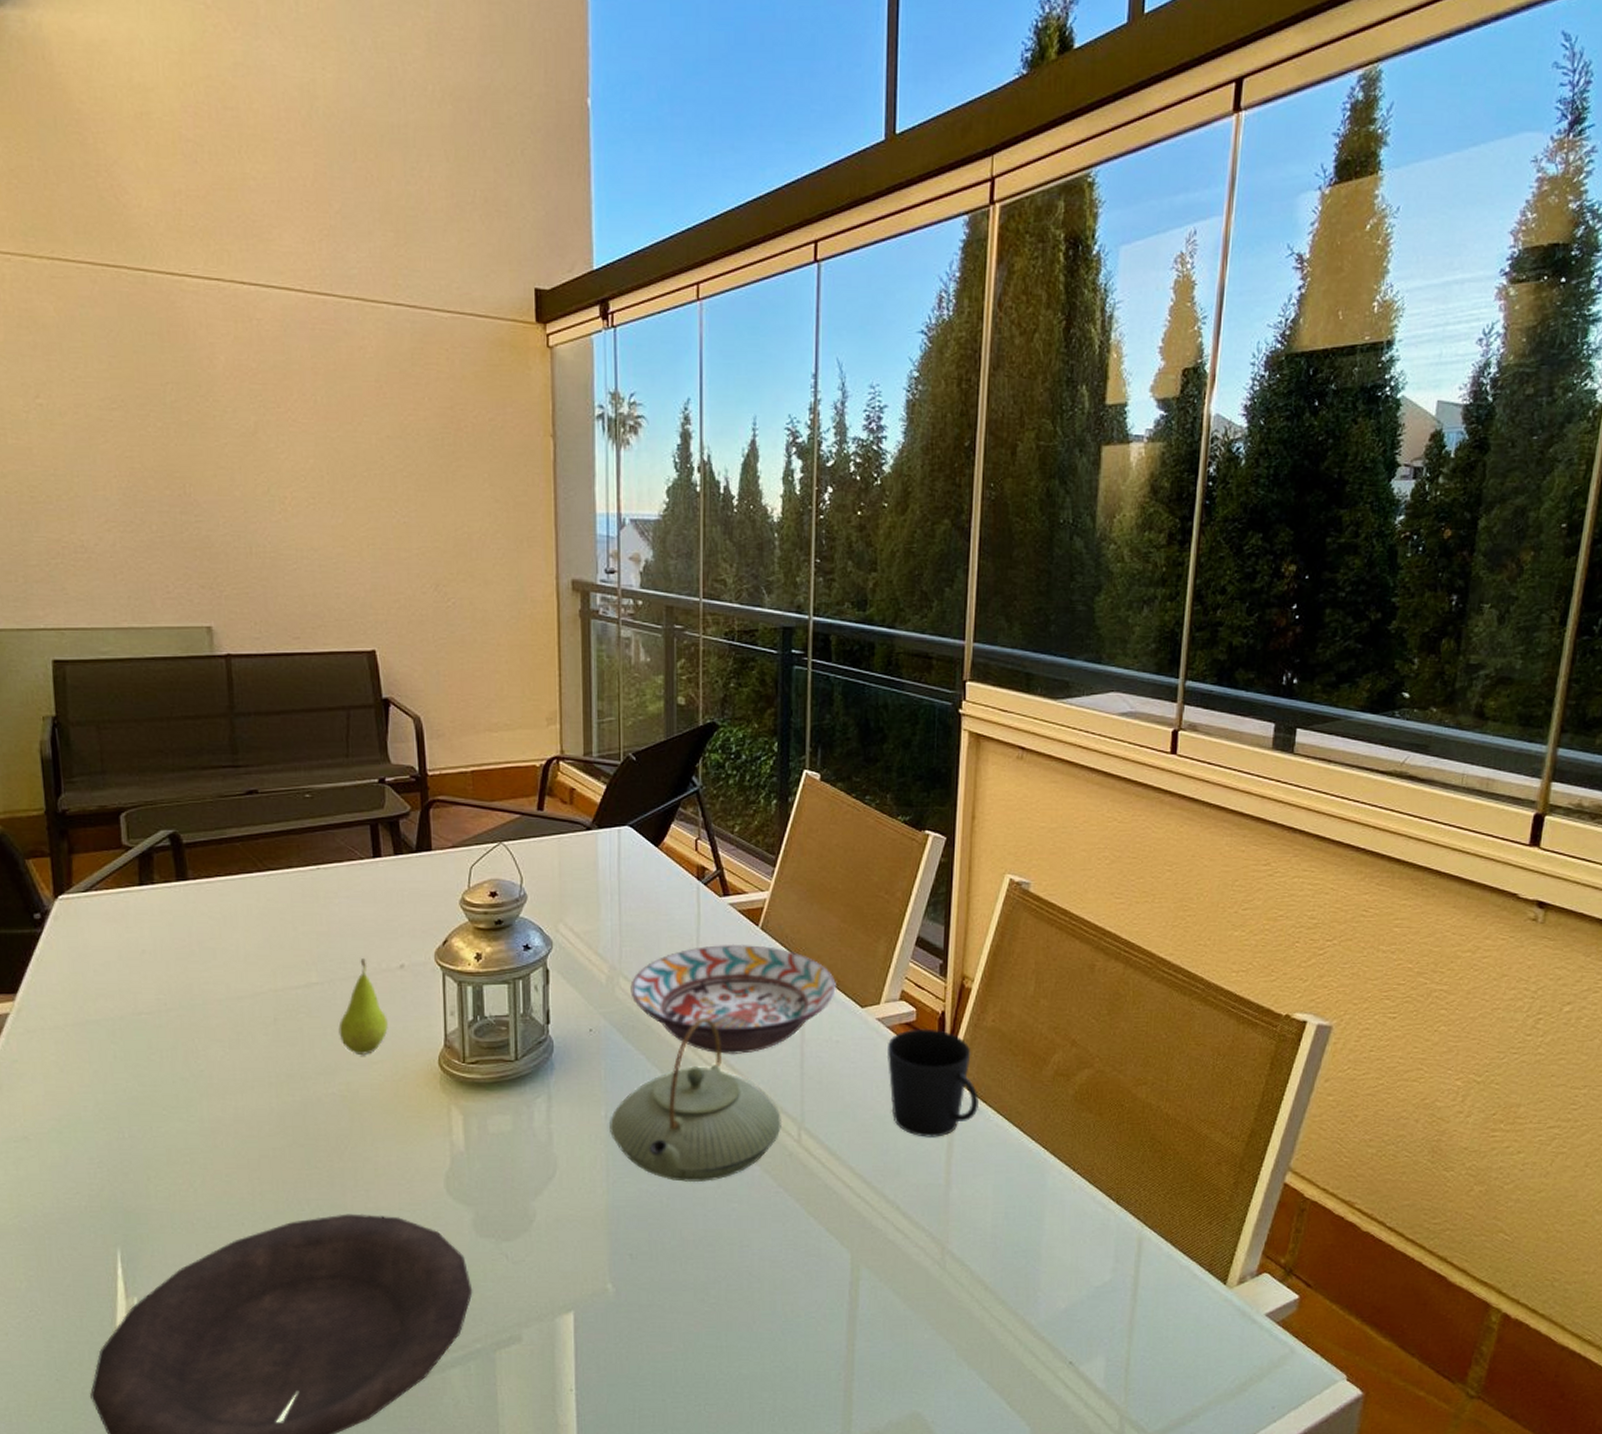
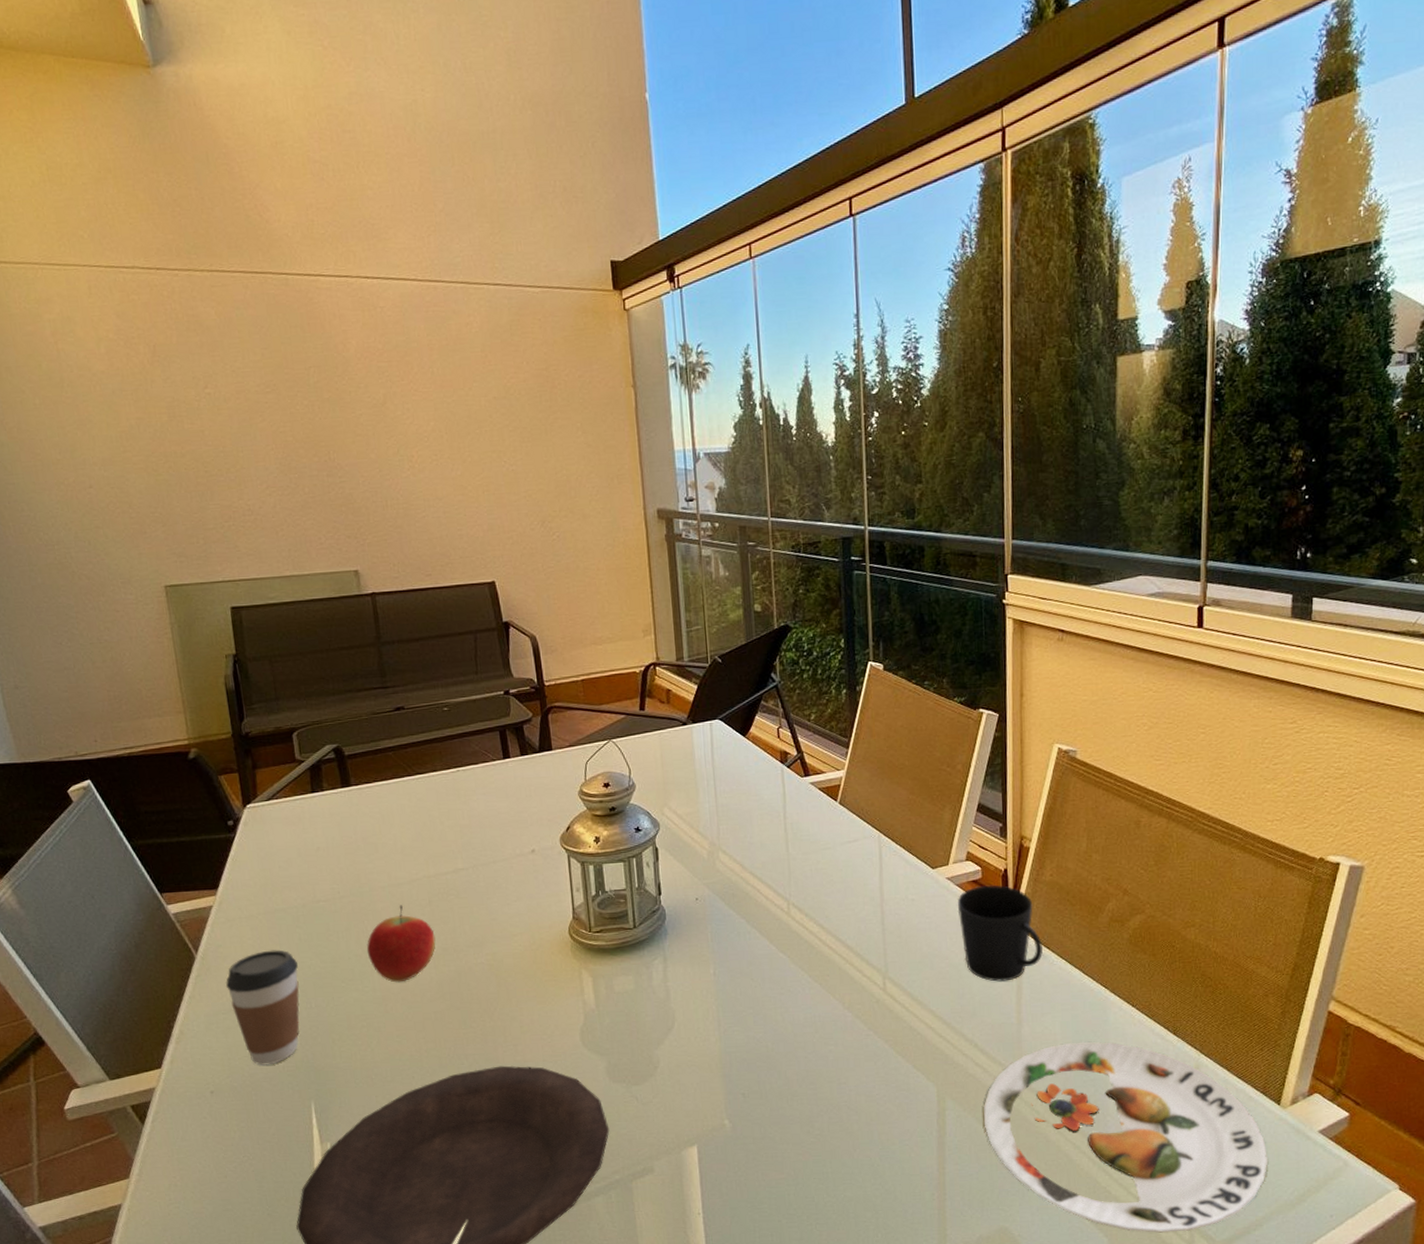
coffee cup: none [20,1068,111,1204] -> present [226,950,300,1066]
apple: none [195,1022,280,1113] -> present [366,905,436,983]
fruit: present [338,957,388,1055] -> none [483,845,525,929]
teapot: present [610,1017,781,1183] -> none [718,883,868,1029]
decorative bowl: present [630,944,836,1055] -> none [729,818,909,916]
plate: none [901,1208,1209,1422] -> present [983,1041,1267,1233]

